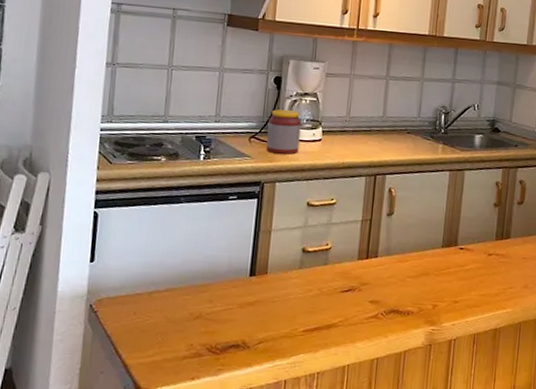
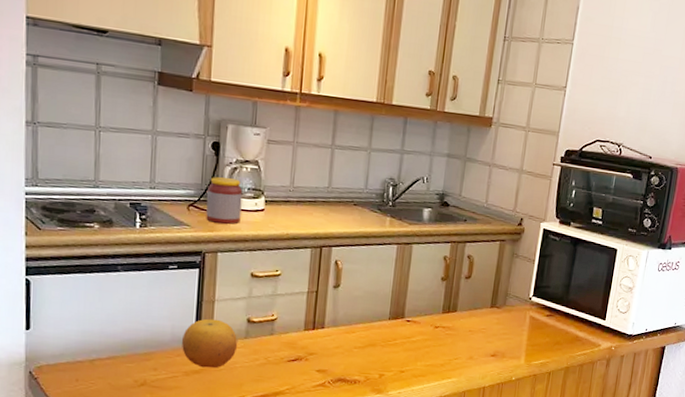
fruit: none [237,248,292,300] -> present [181,318,237,368]

